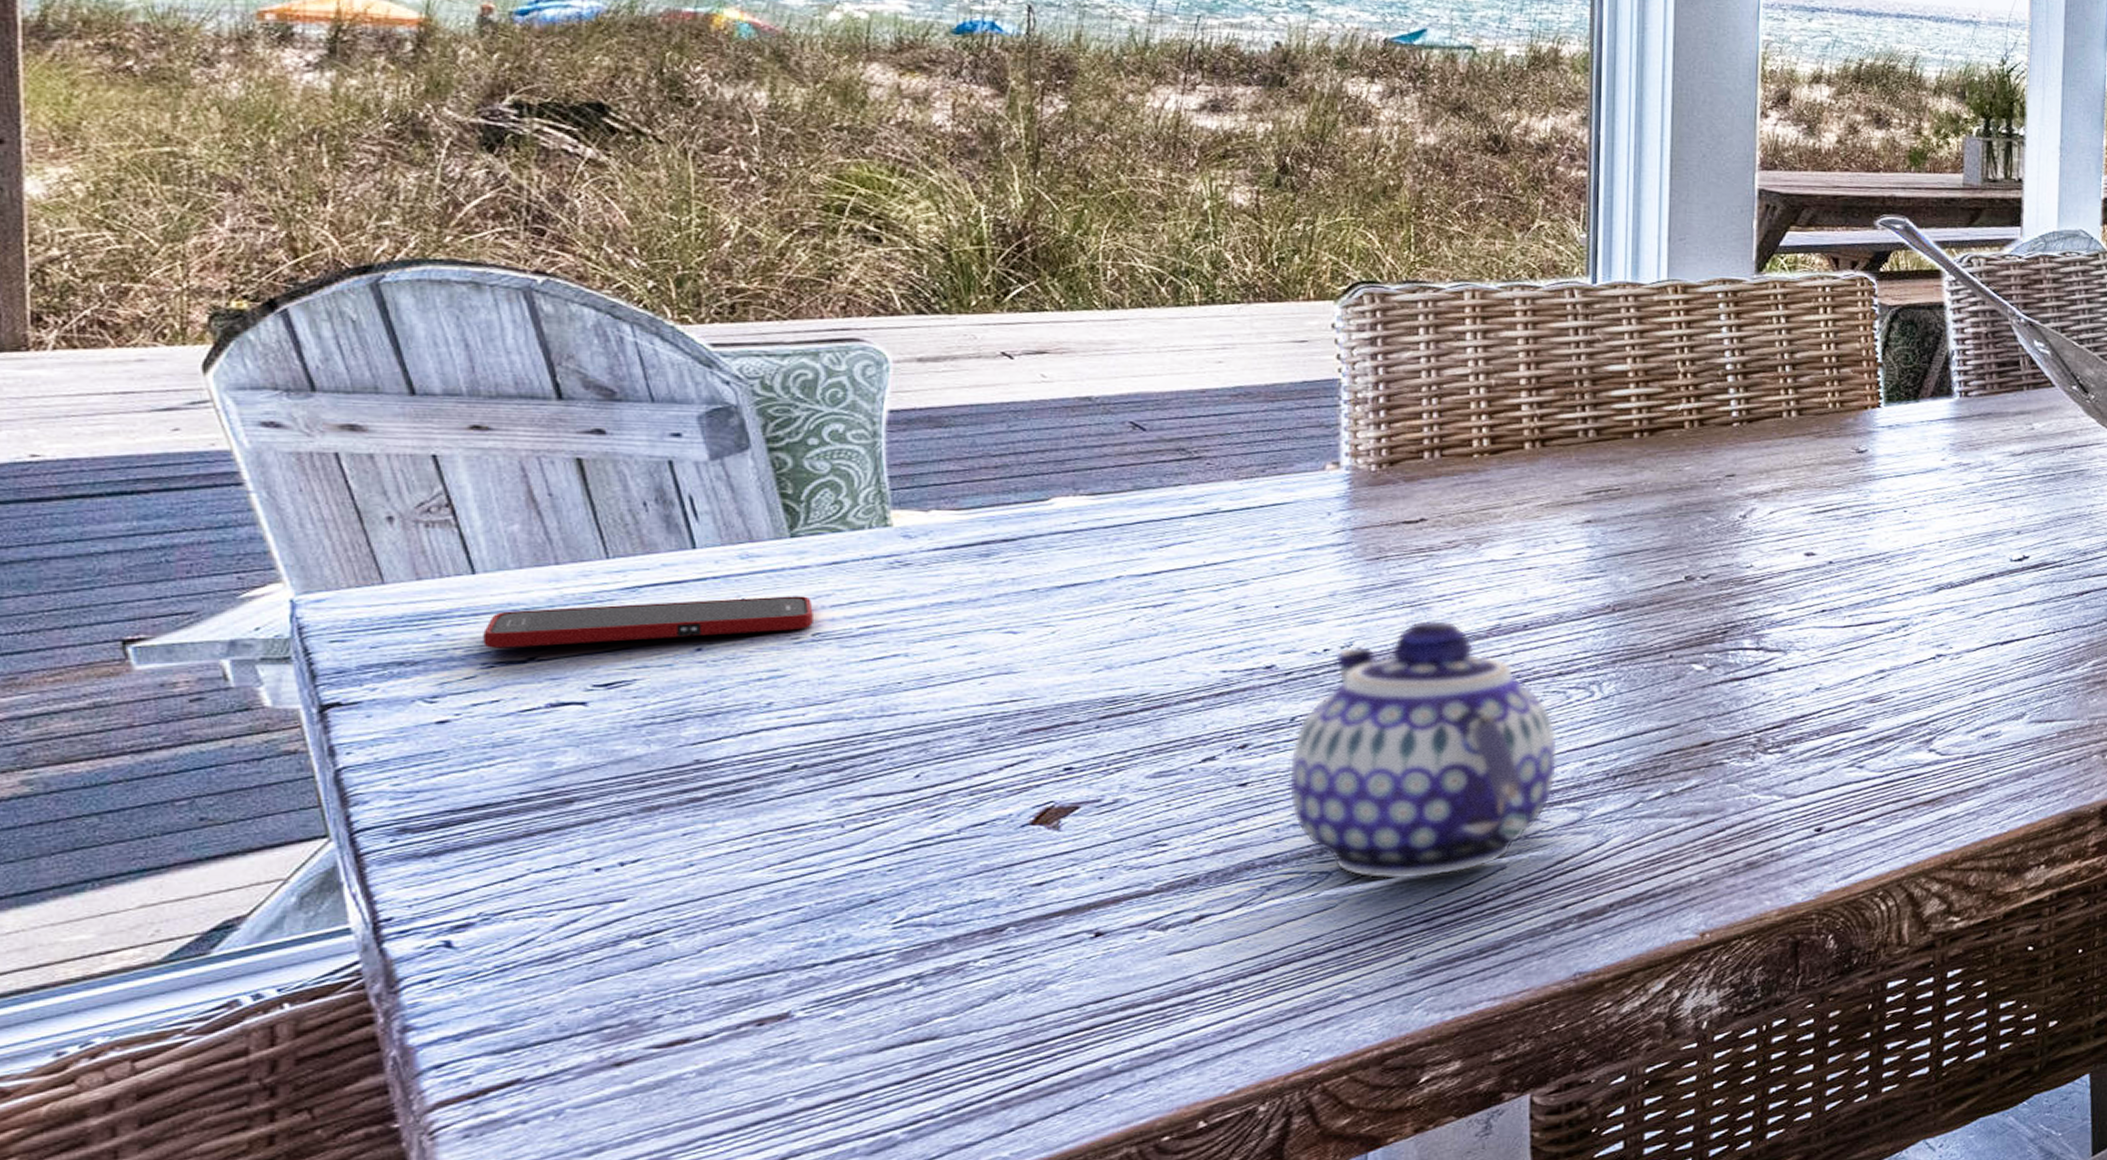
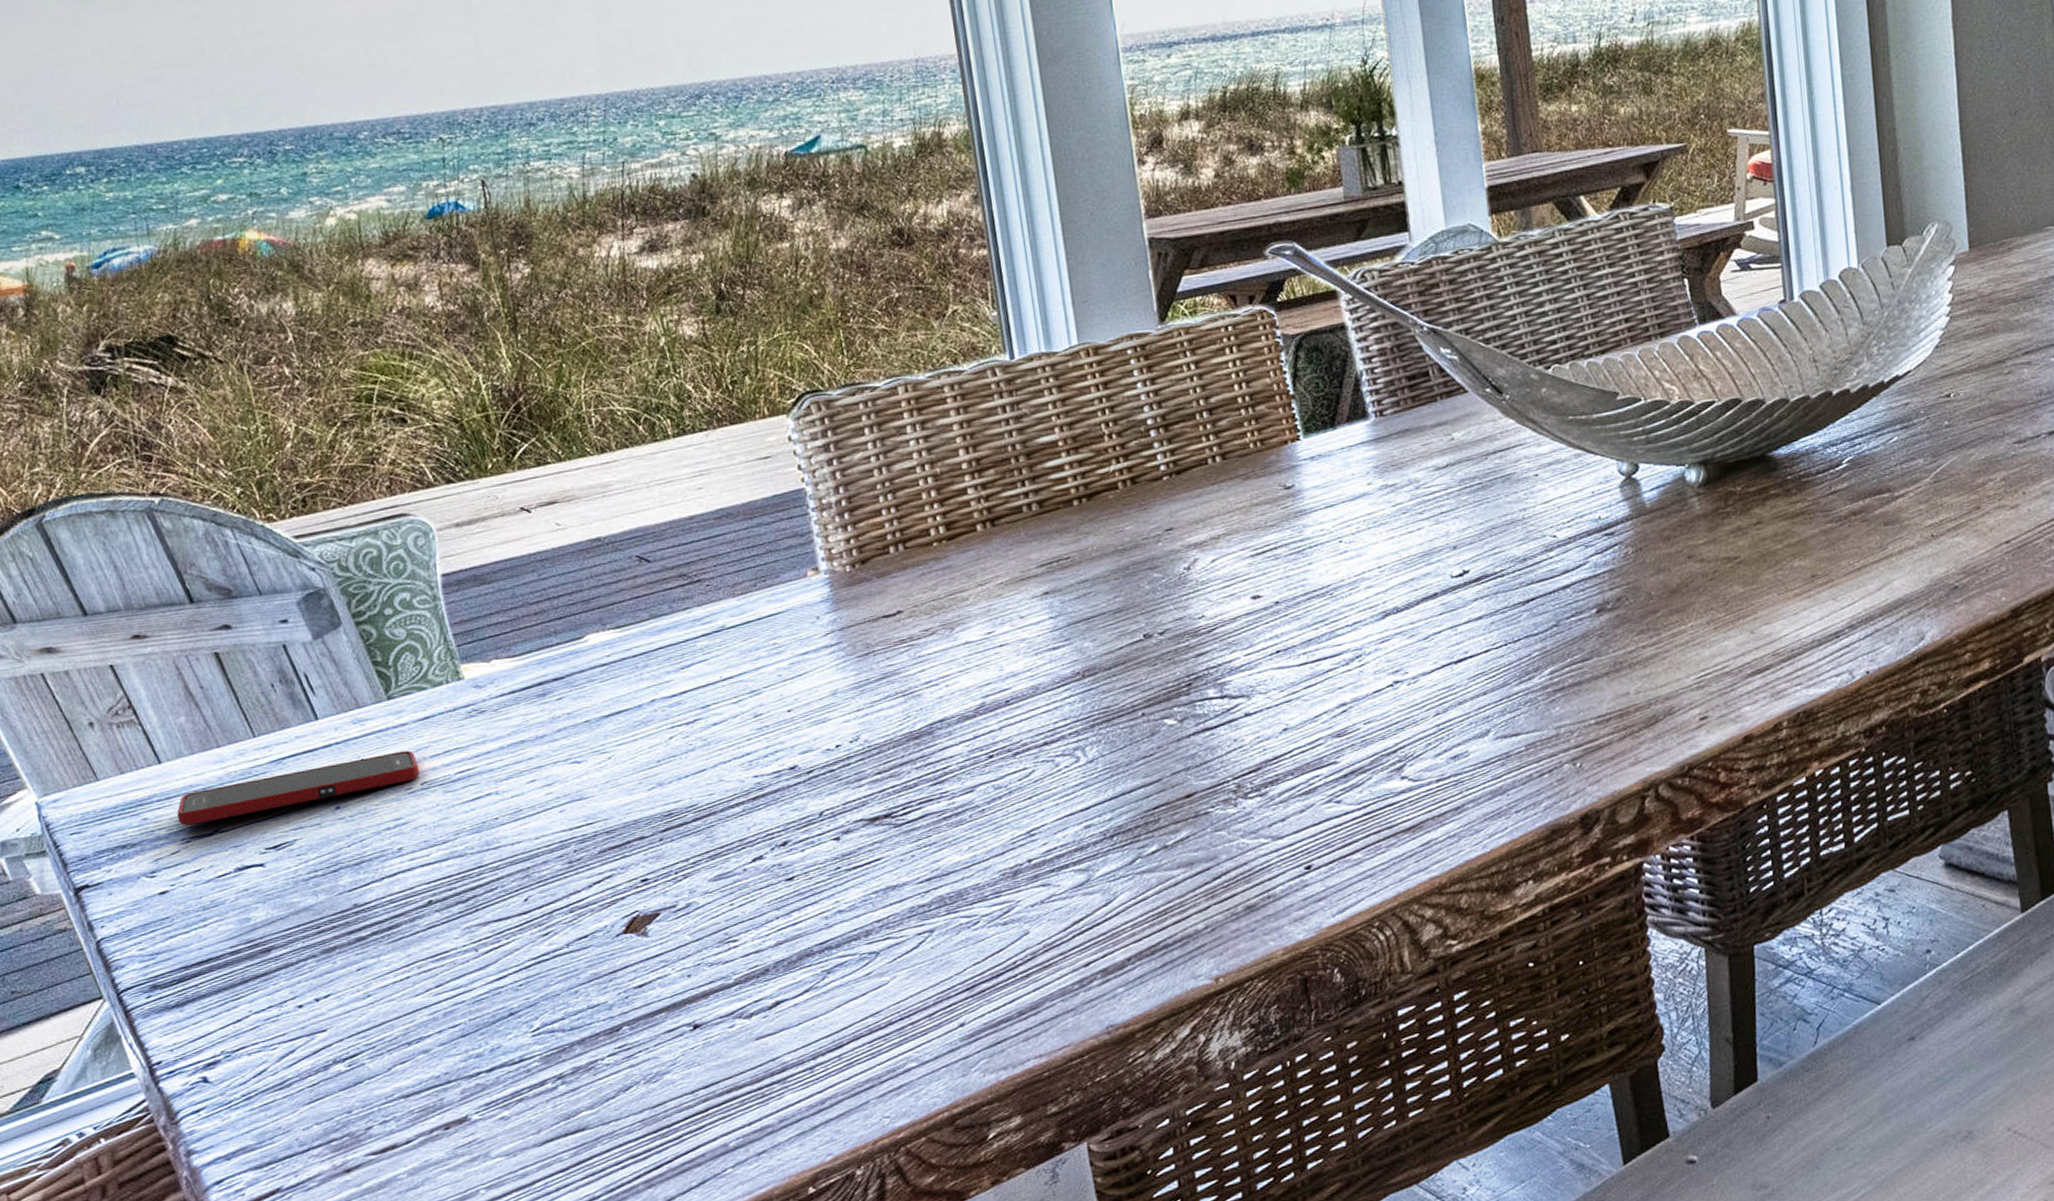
teapot: present [1288,619,1558,879] -> none [825,705,1060,954]

